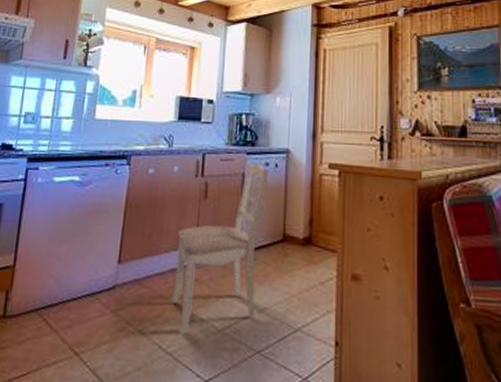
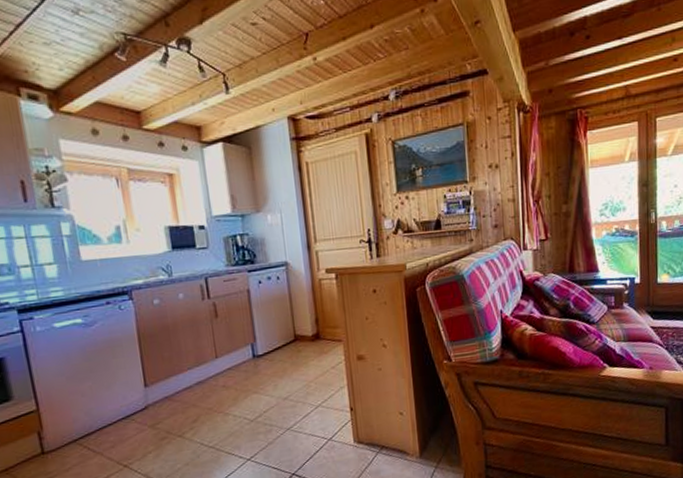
dining chair: present [172,162,268,335] -> none [197,278,281,432]

